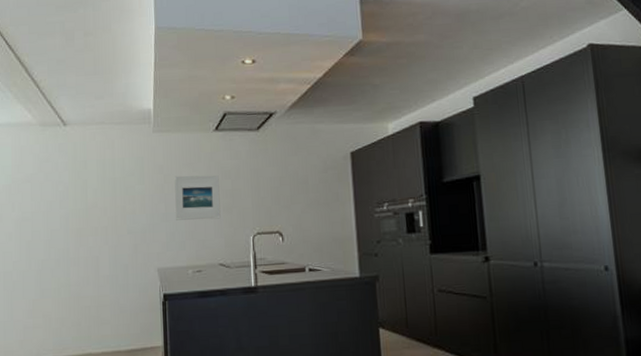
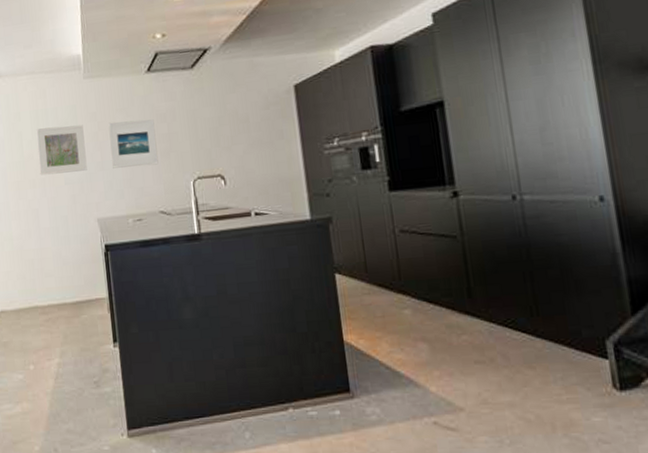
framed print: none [102,176,151,224] -> present [36,124,87,176]

